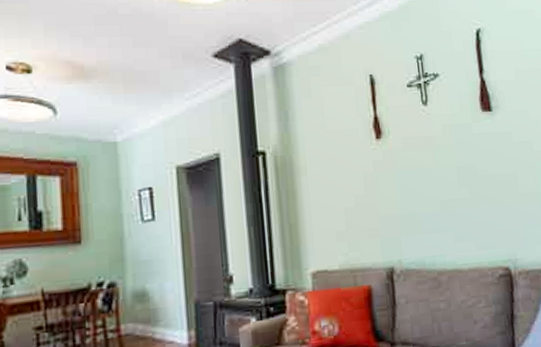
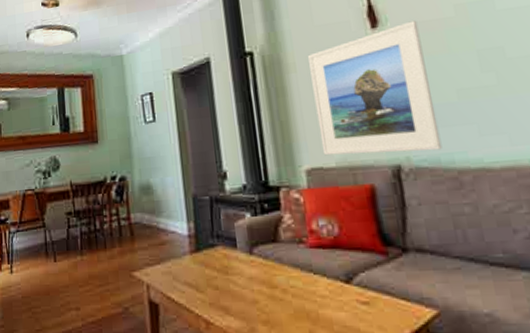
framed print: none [319,135,427,259] -> present [308,20,442,156]

